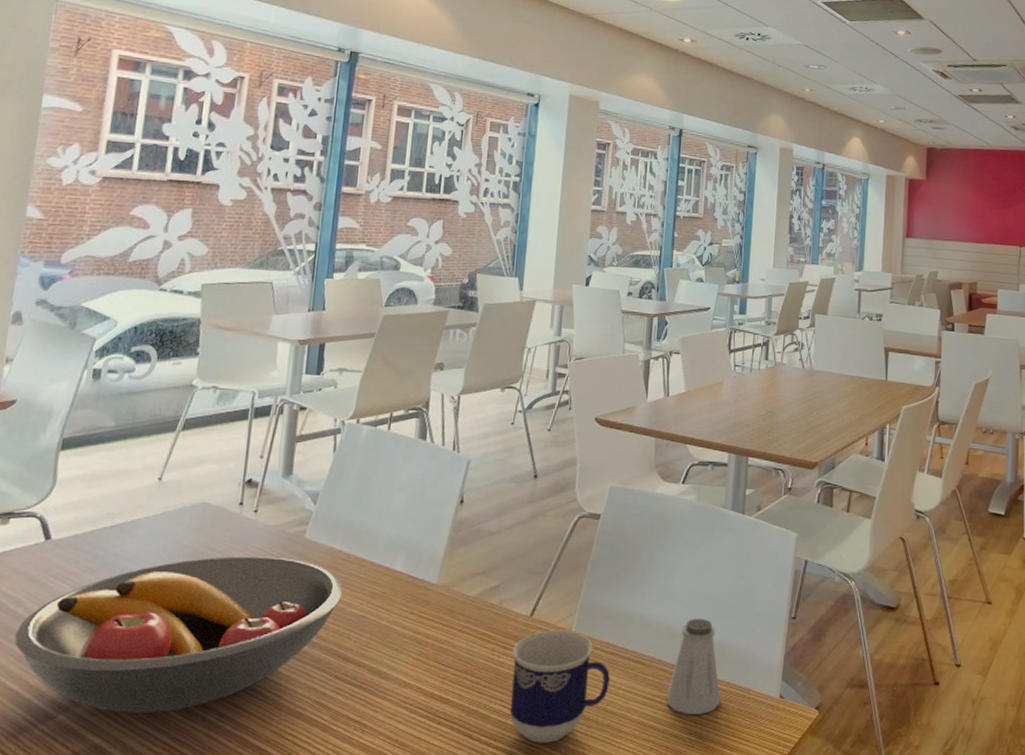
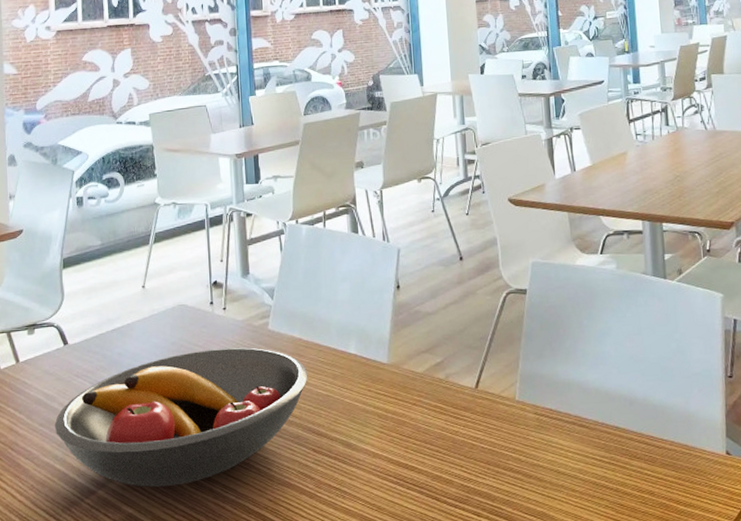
cup: present [509,630,610,743] -> none [464,399,558,504]
saltshaker: present [667,618,721,714] -> none [614,381,668,473]

